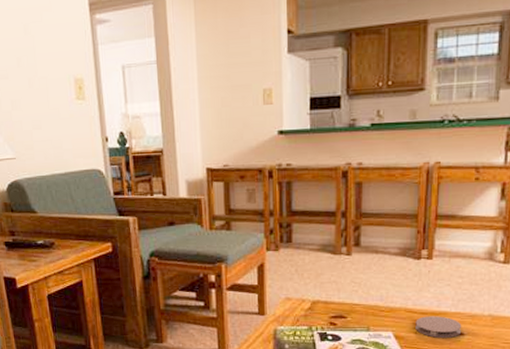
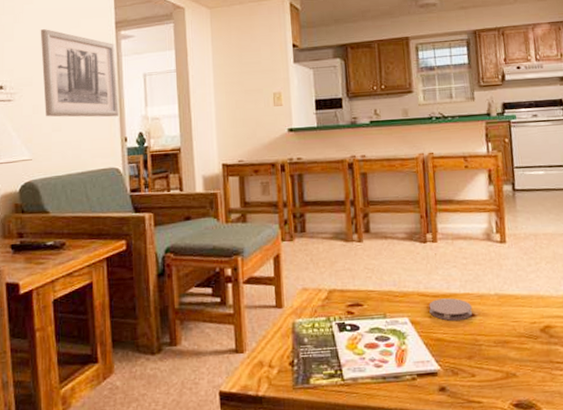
wall art: none [10,12,99,115] -> present [40,29,120,117]

